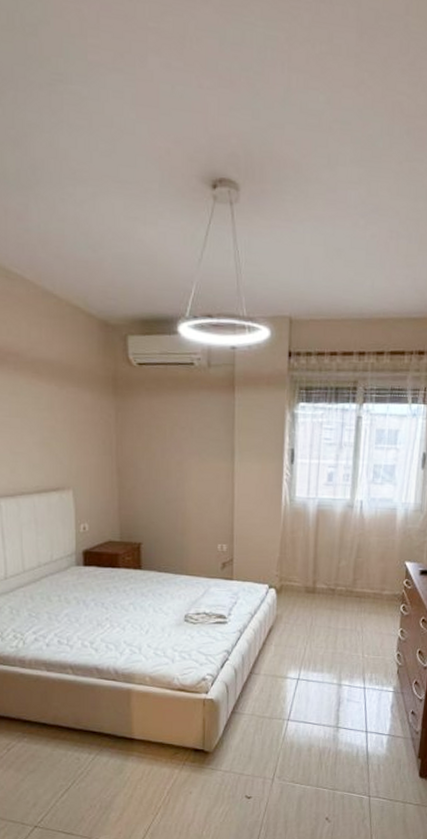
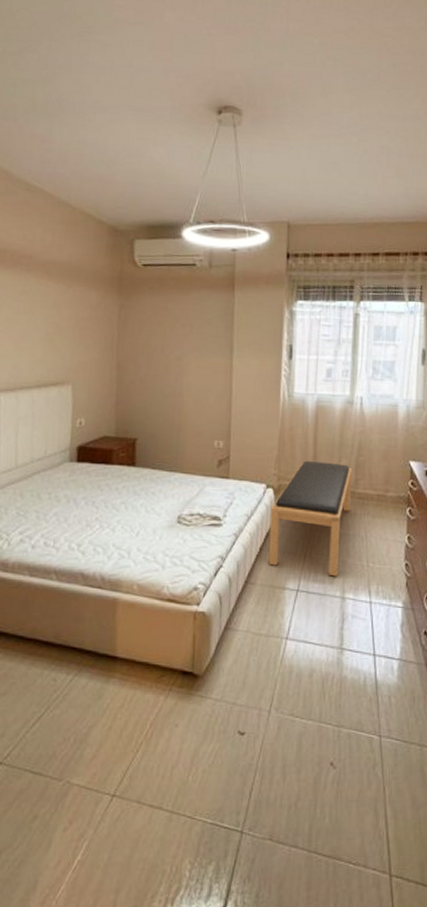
bench: none [271,562,350,667] -> present [268,460,352,577]

